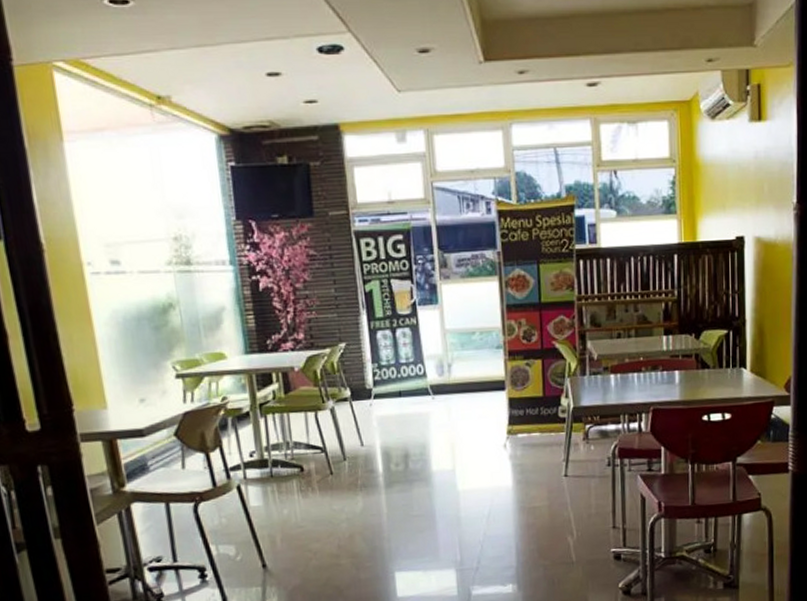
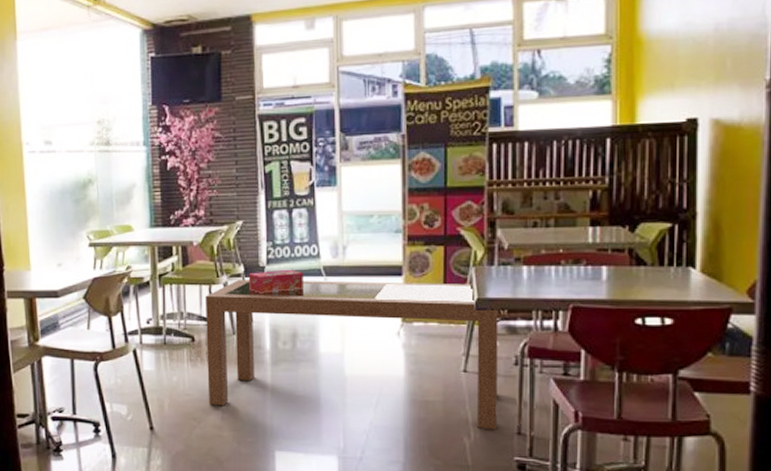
dining table: none [312,393,596,535] -> present [205,279,499,430]
tissue box: none [355,391,412,417] -> present [248,270,303,293]

